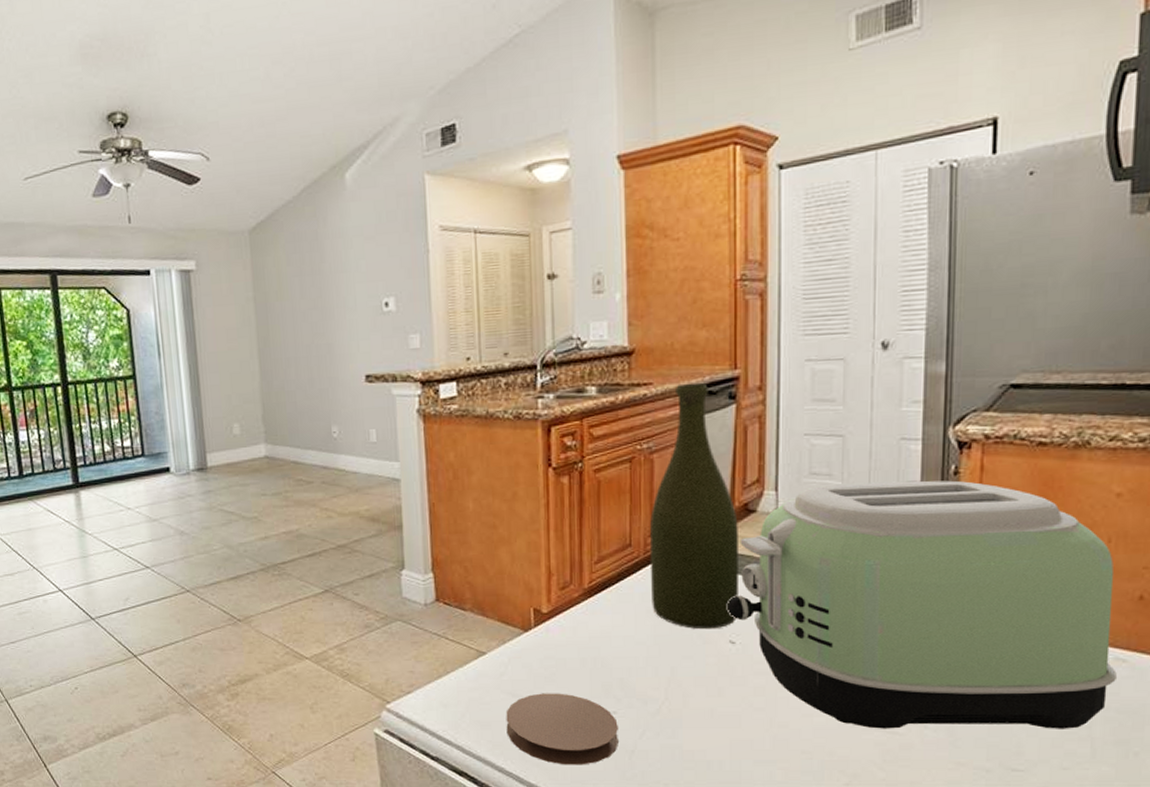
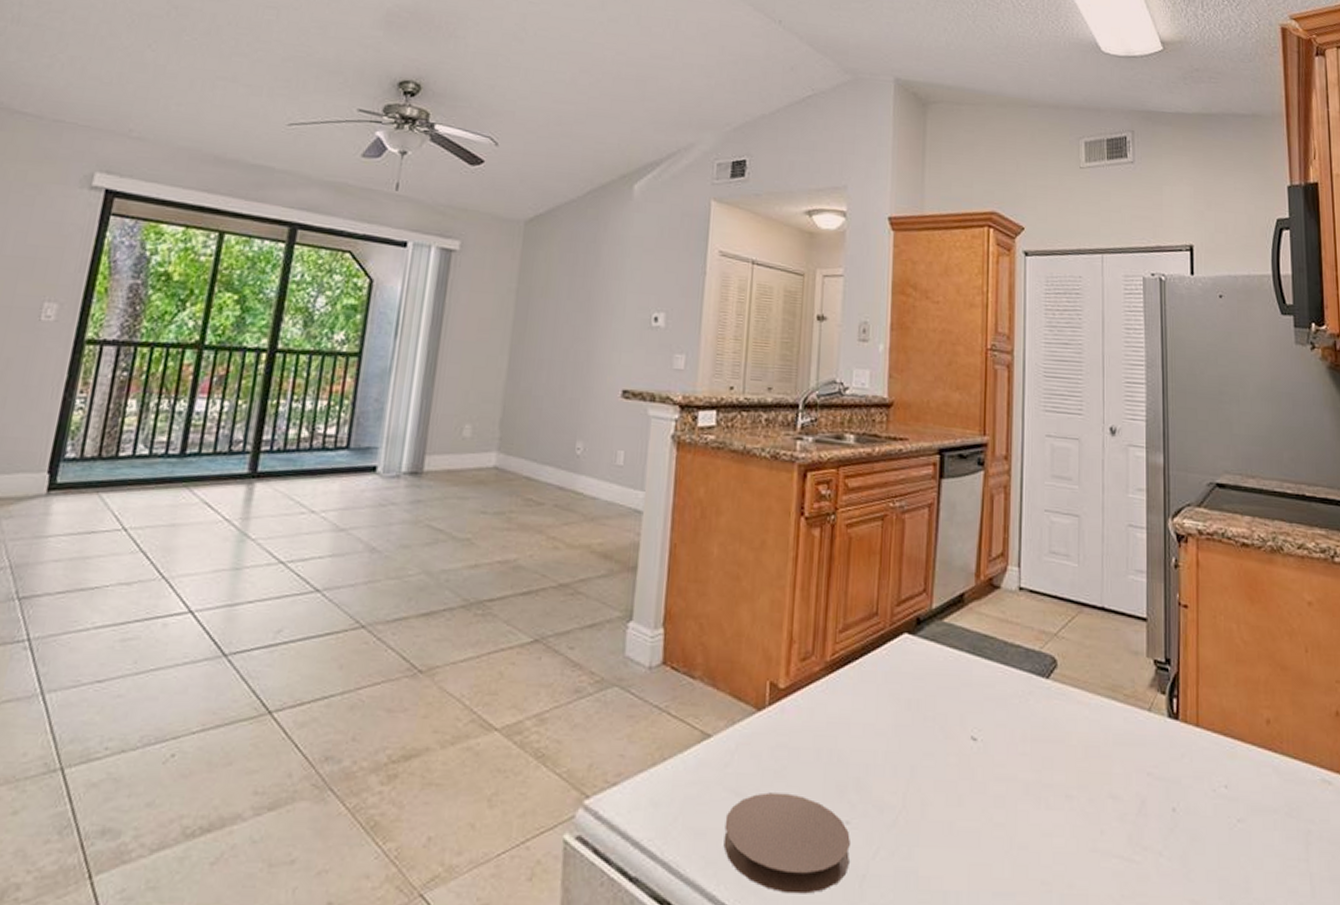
bottle: present [649,383,740,630] -> none [894,443,984,722]
toaster: present [728,480,1117,729] -> none [970,566,1325,862]

